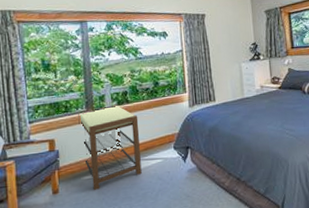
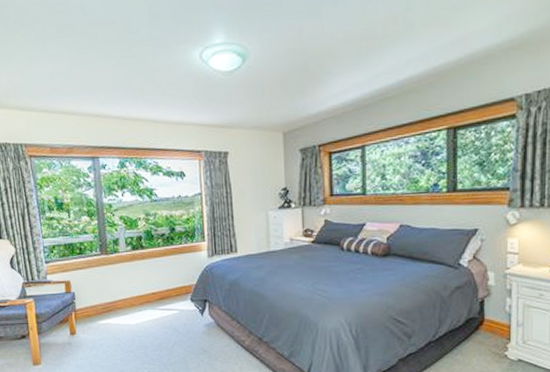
storage bench: present [78,105,142,191] -> none [92,250,157,336]

